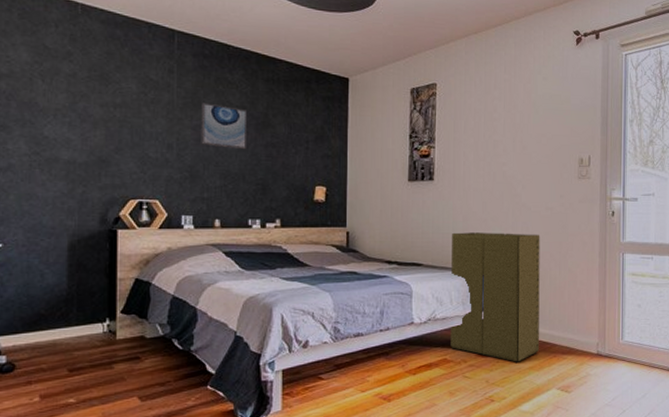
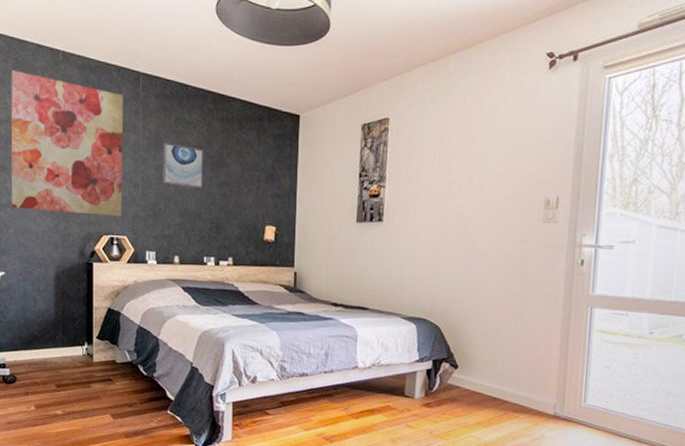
wall art: none [12,21,156,179] -> present [11,70,124,216]
laundry hamper: present [450,232,540,364] -> none [394,277,496,417]

